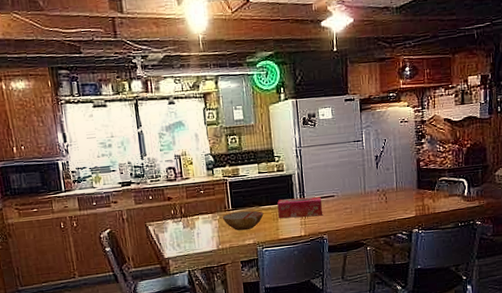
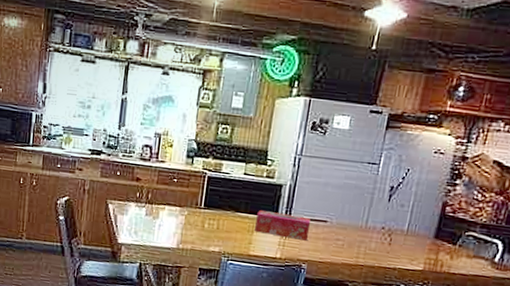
bowl: present [222,210,264,231] -> none [190,211,239,236]

